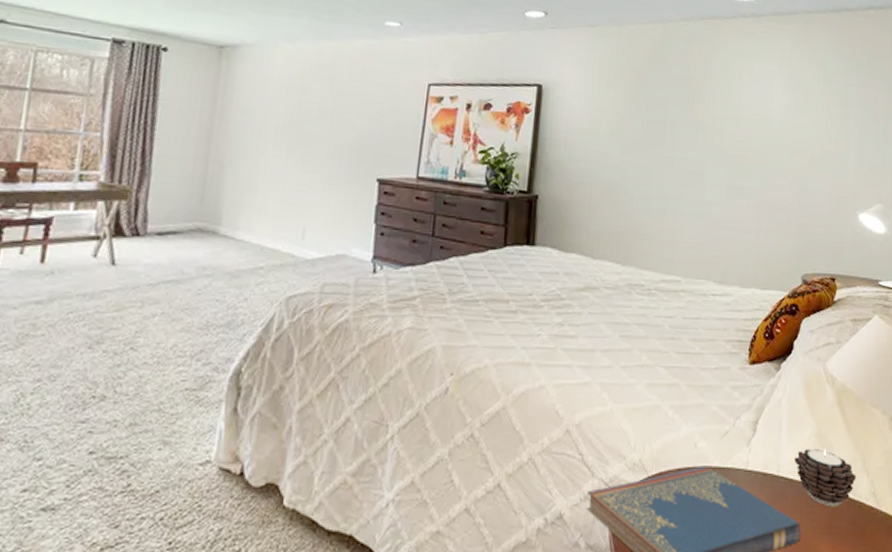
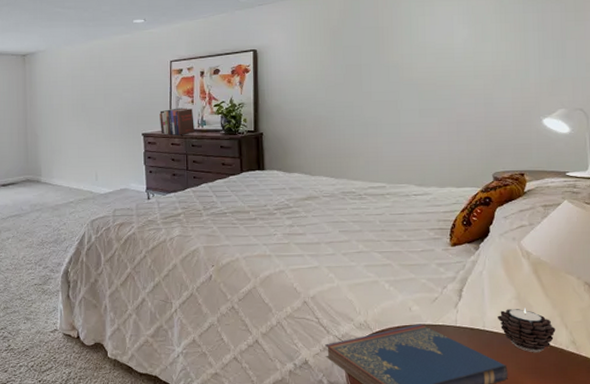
books: none [403,148,451,188] -> present [159,107,195,135]

